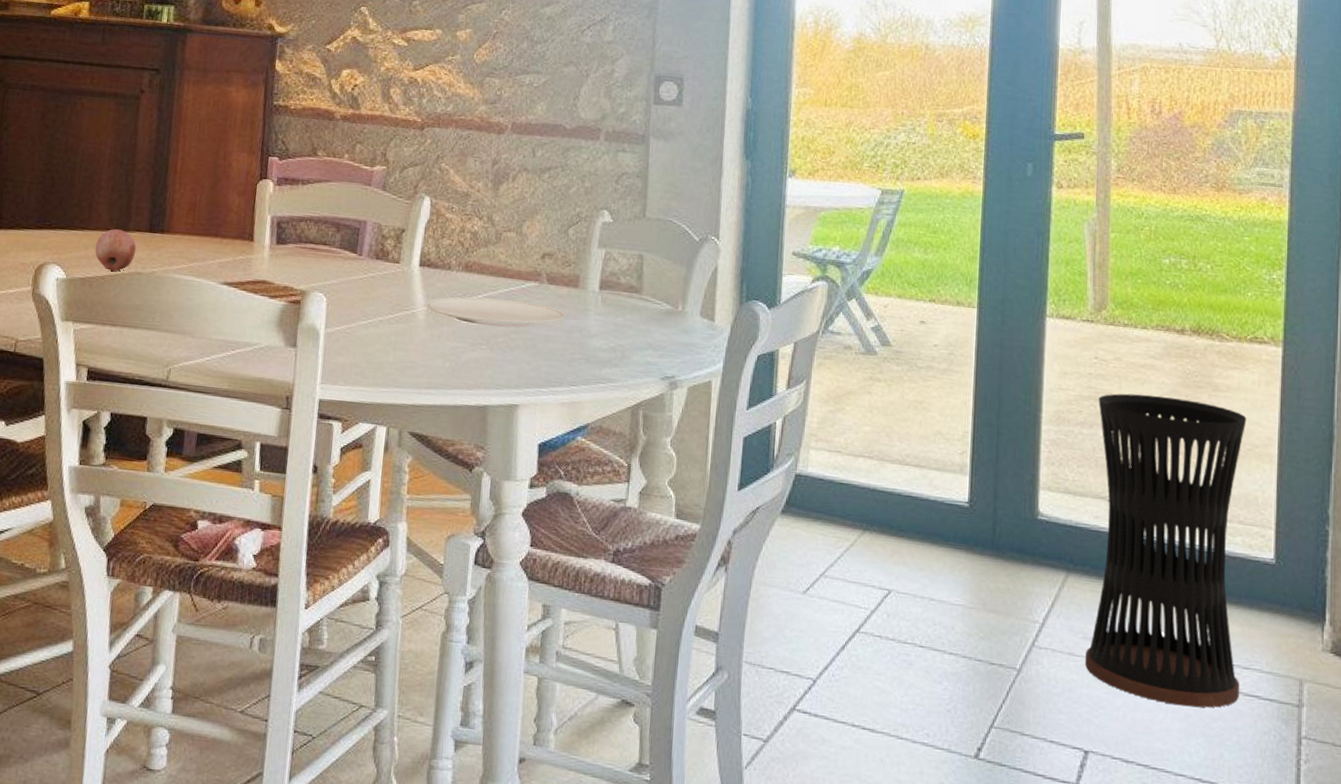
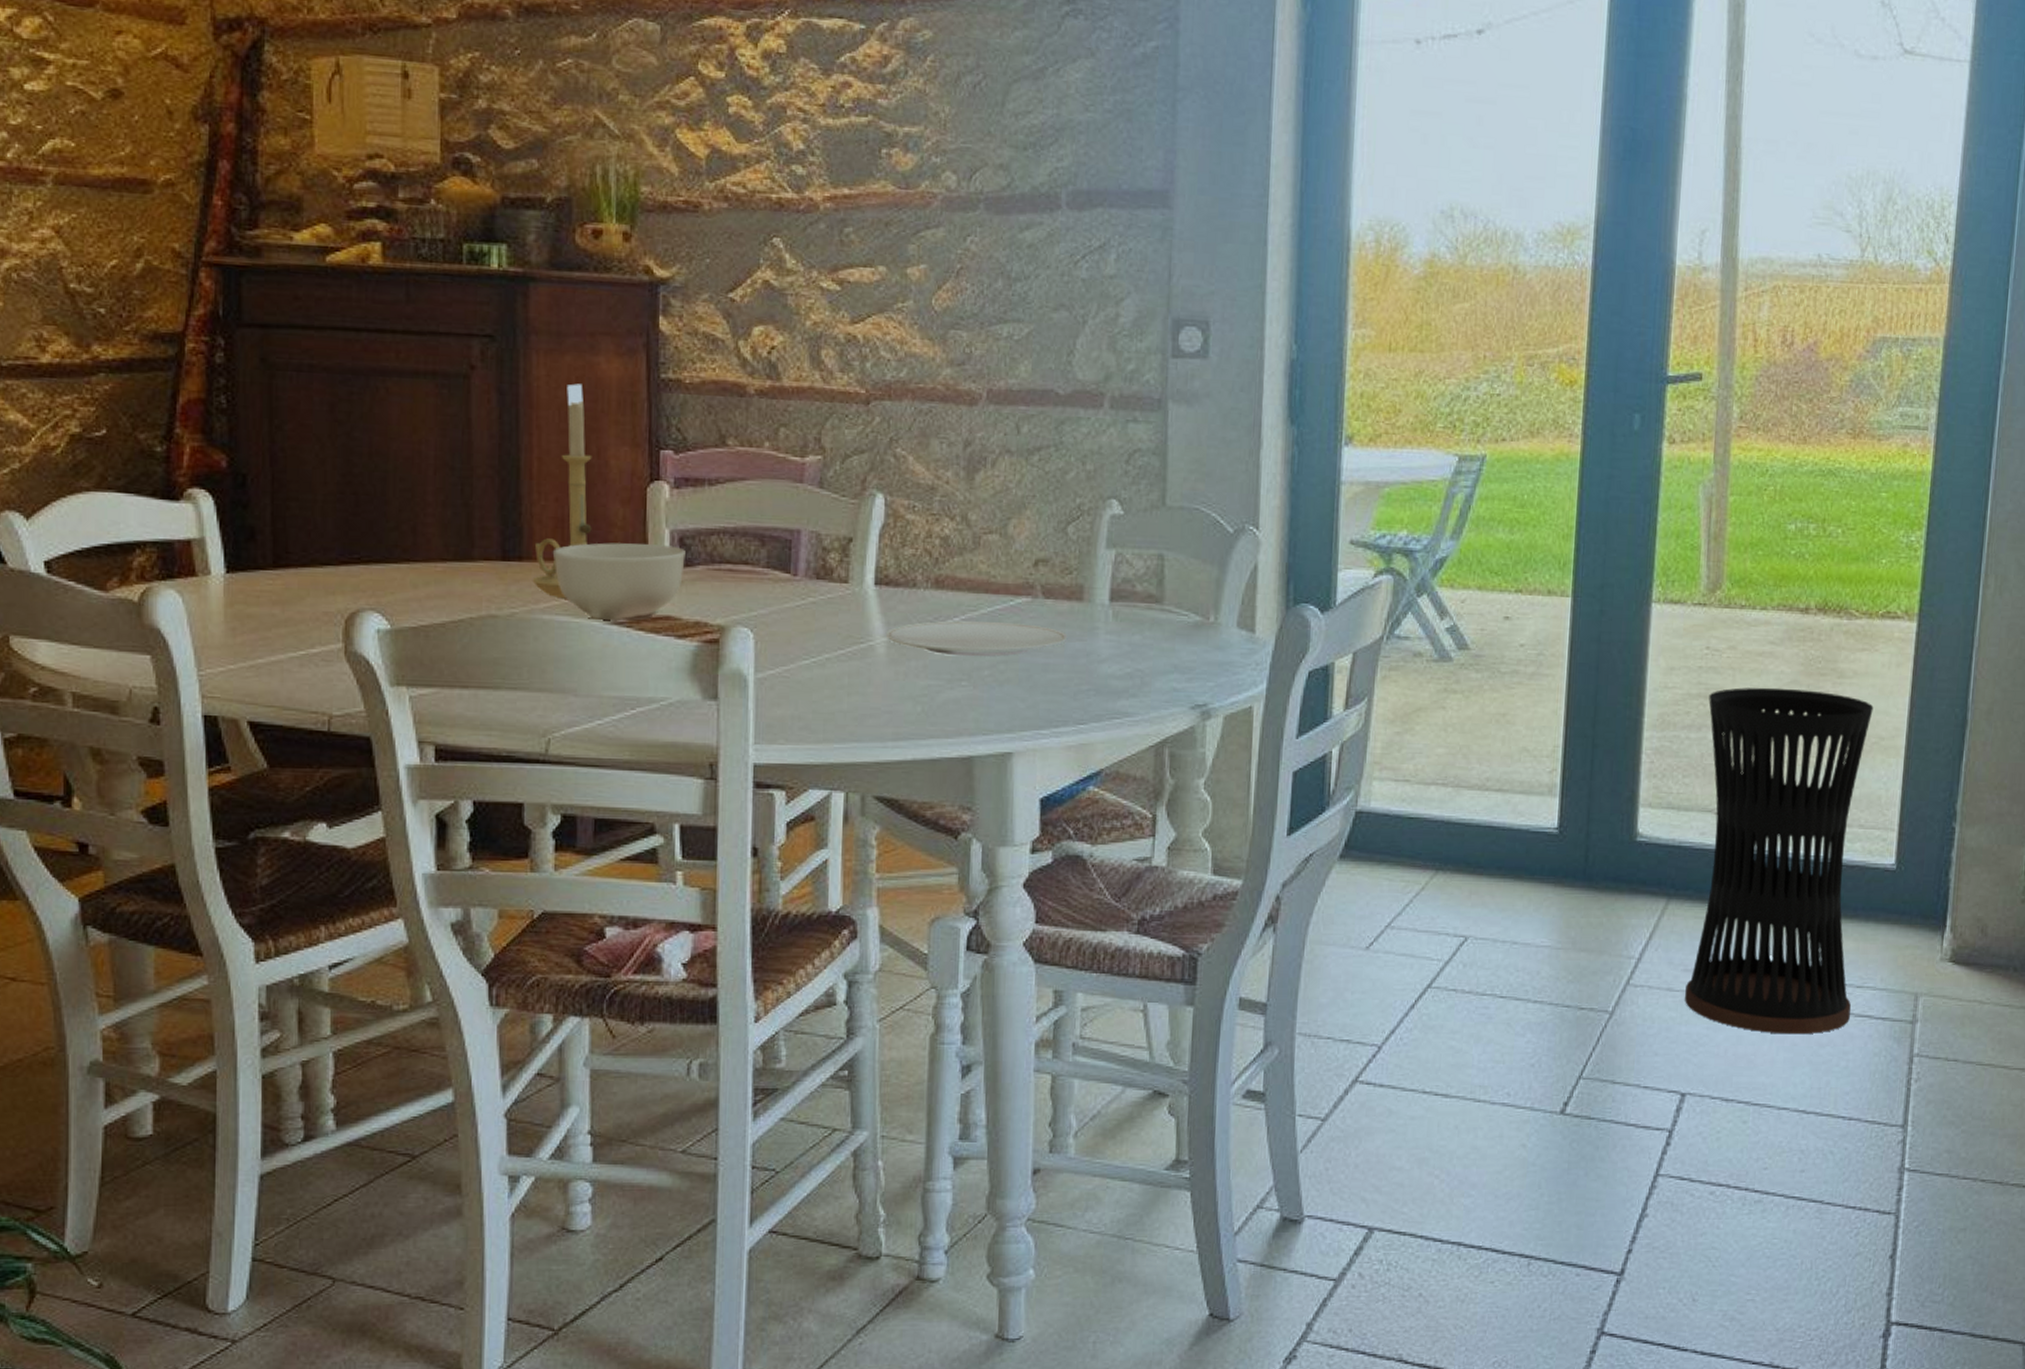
fruit: present [95,229,137,271] -> none [428,559,486,615]
candle holder: none [169,106,220,264] -> present [532,383,592,599]
bowl: none [185,223,281,283] -> present [552,542,685,622]

